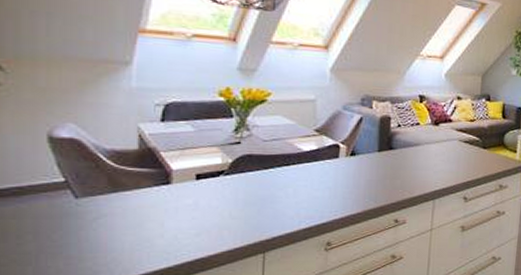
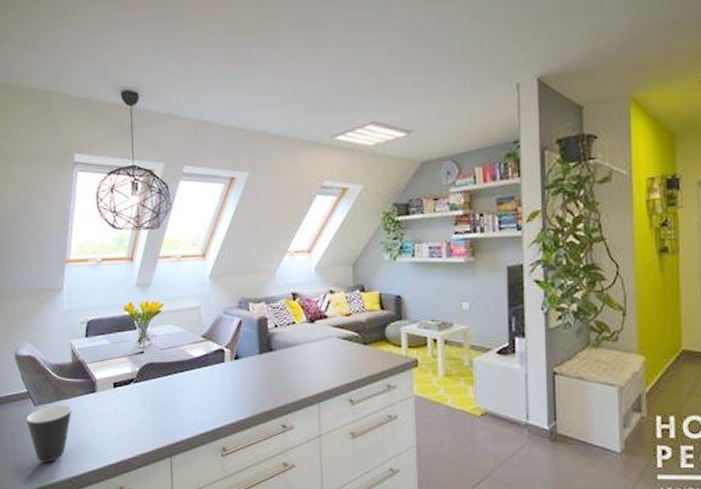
mug: none [61,197,133,264] -> present [26,404,72,463]

